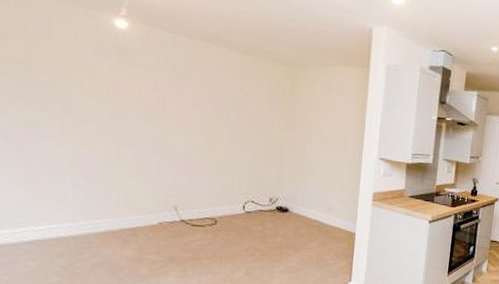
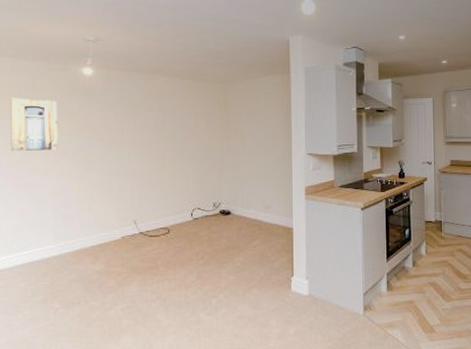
wall art: none [12,40,80,114] -> present [9,98,58,151]

